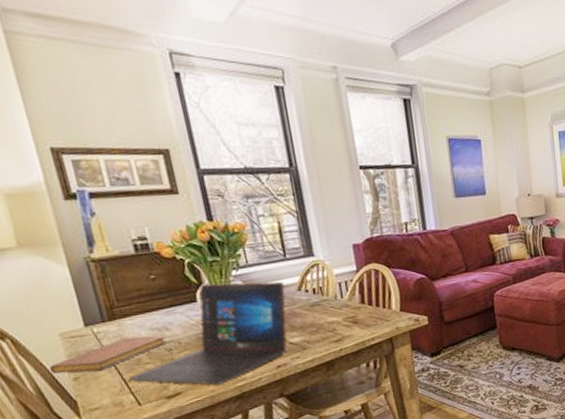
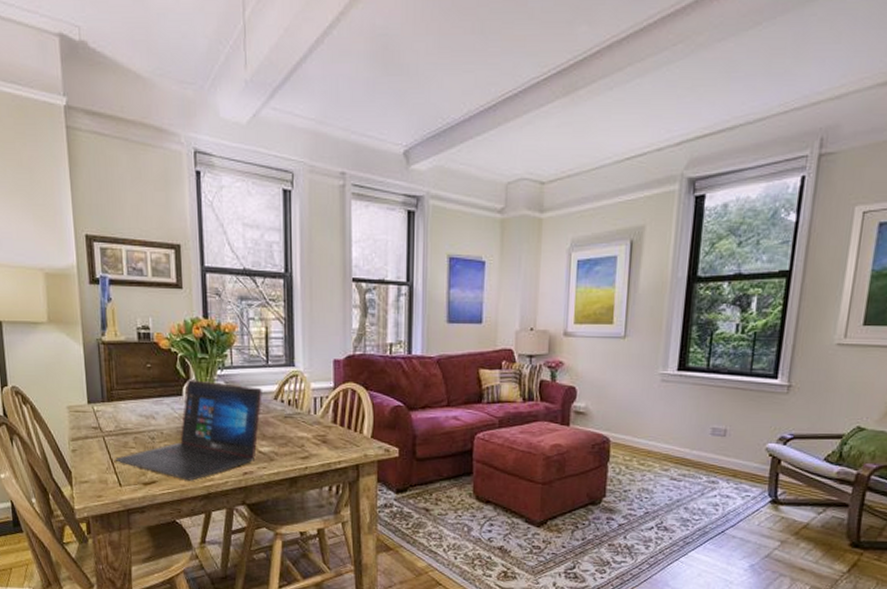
notebook: present [49,335,167,374] -> none [55,420,151,447]

